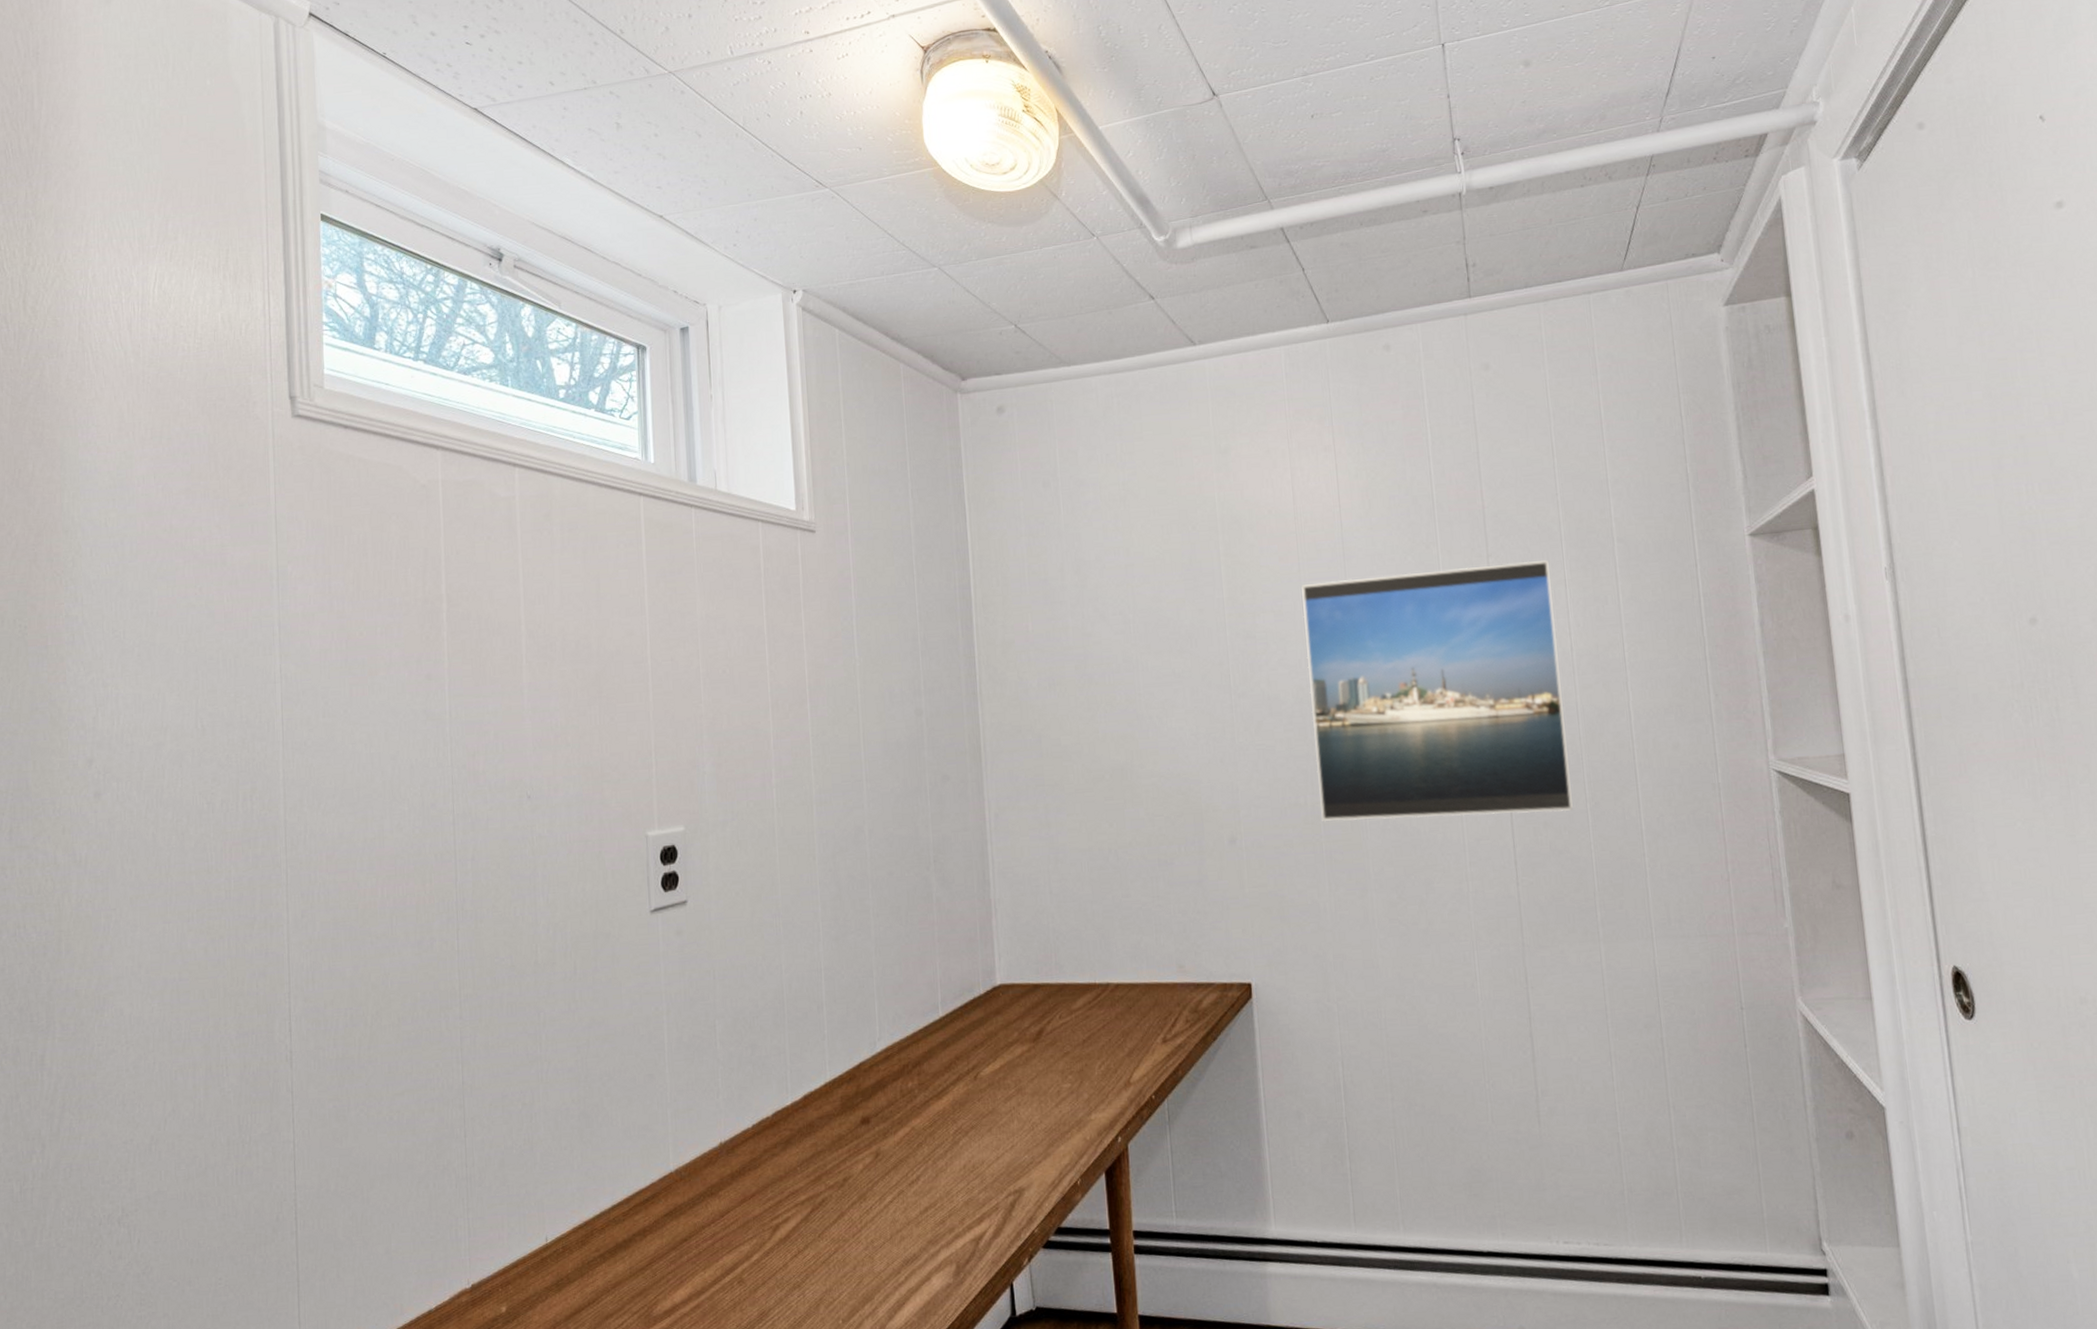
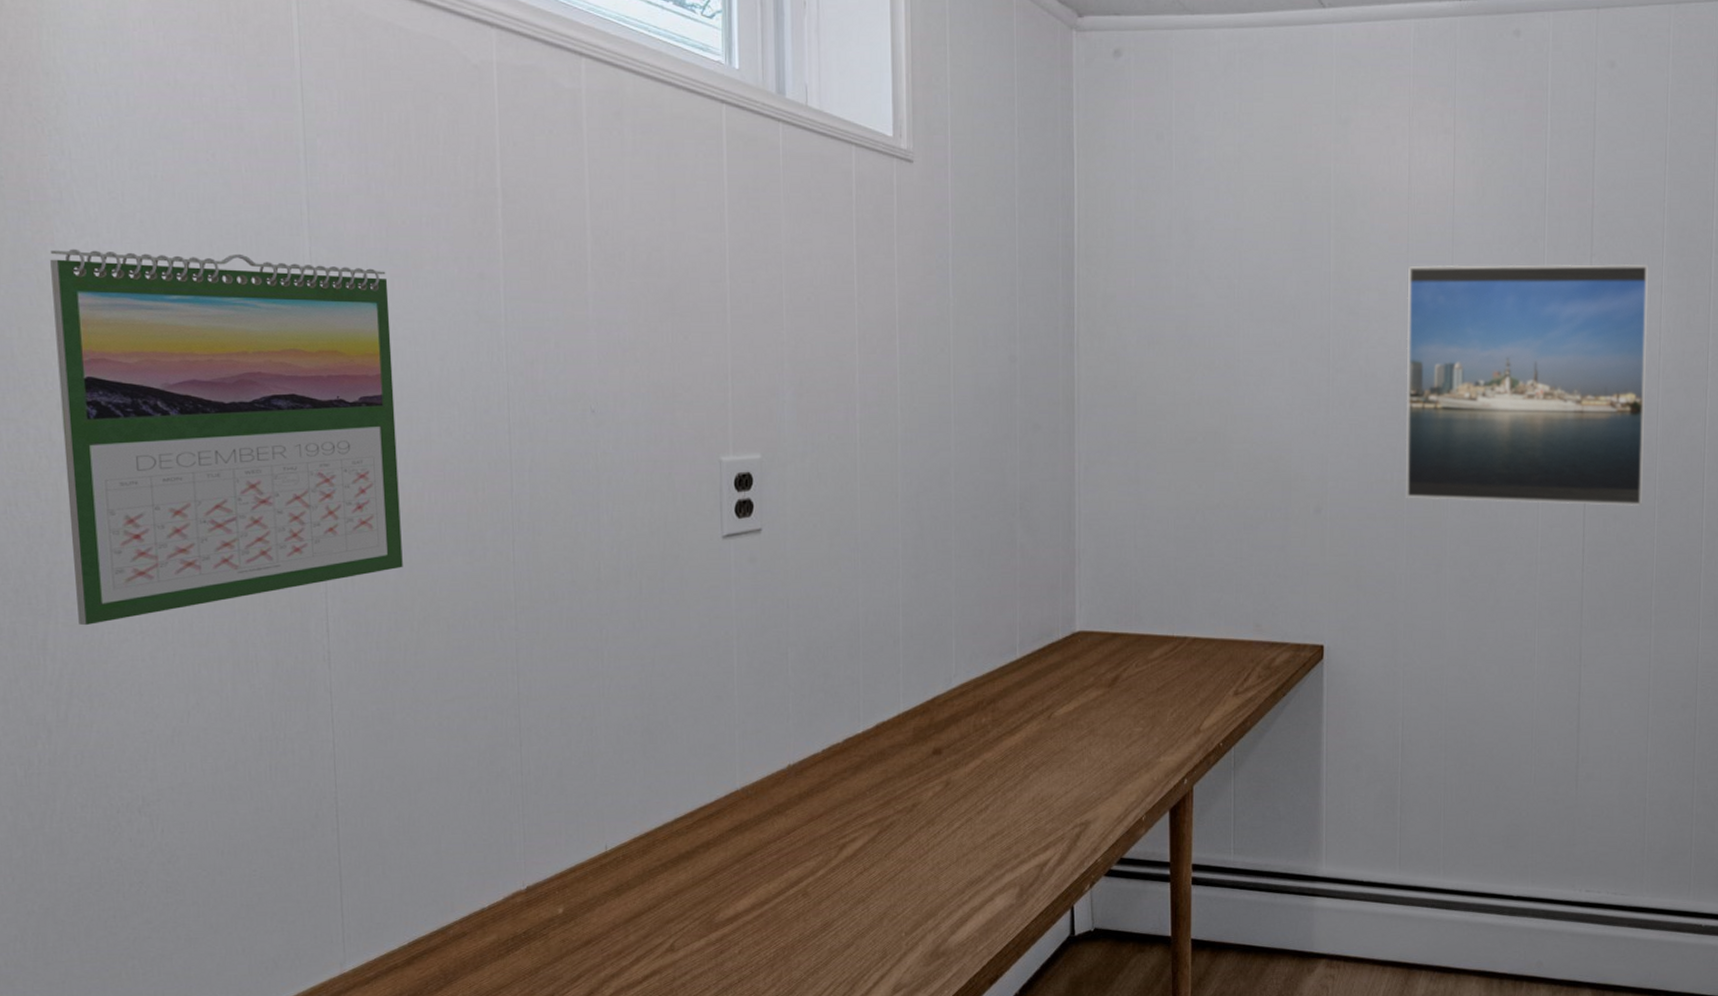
calendar: none [62,676,358,1040] -> present [50,248,403,626]

